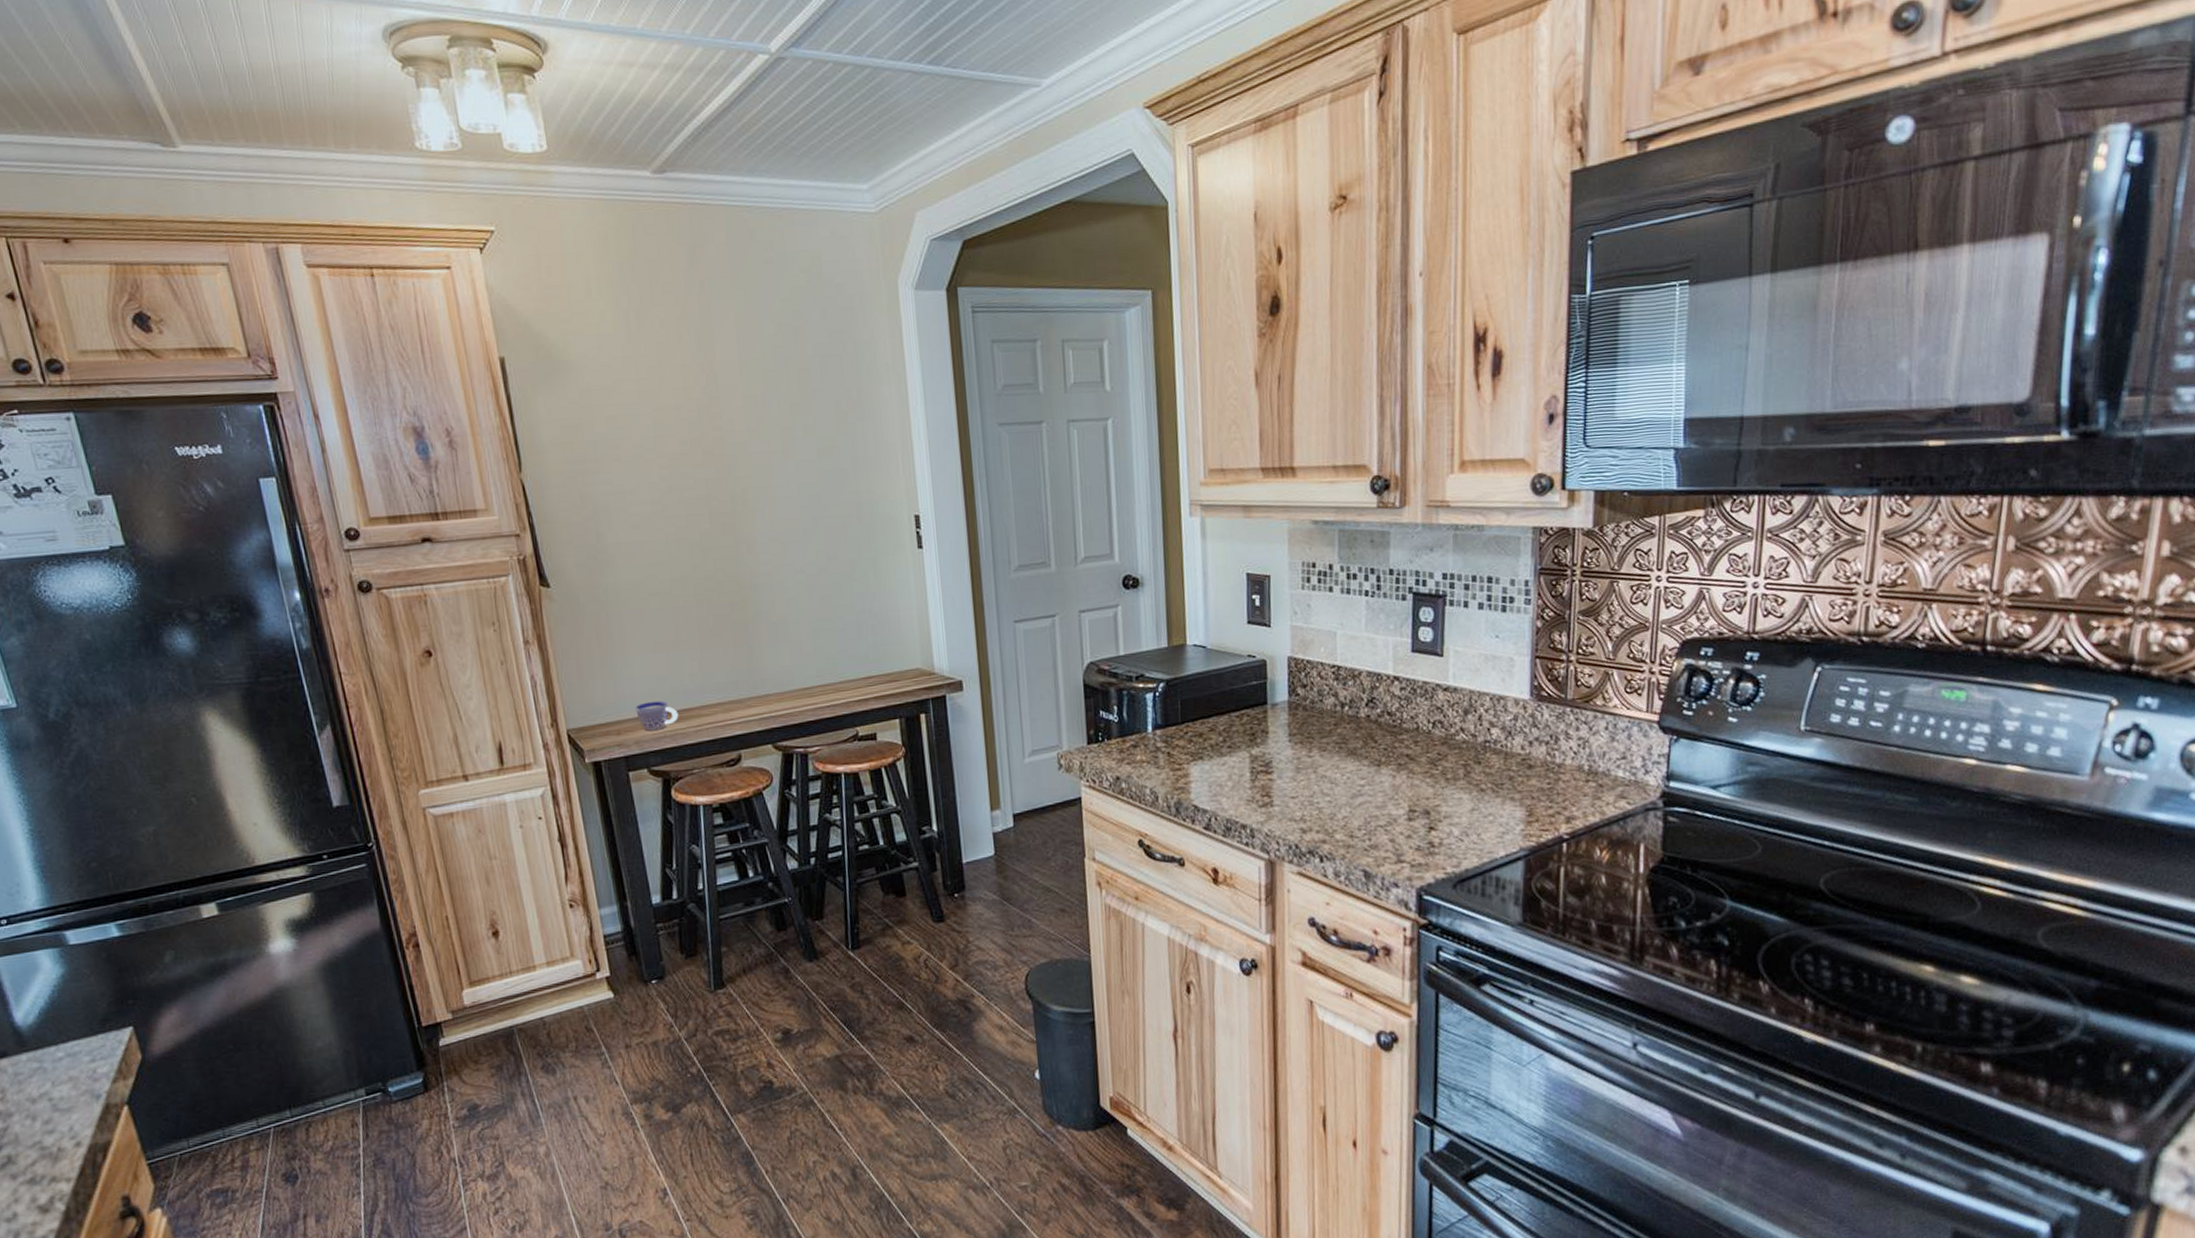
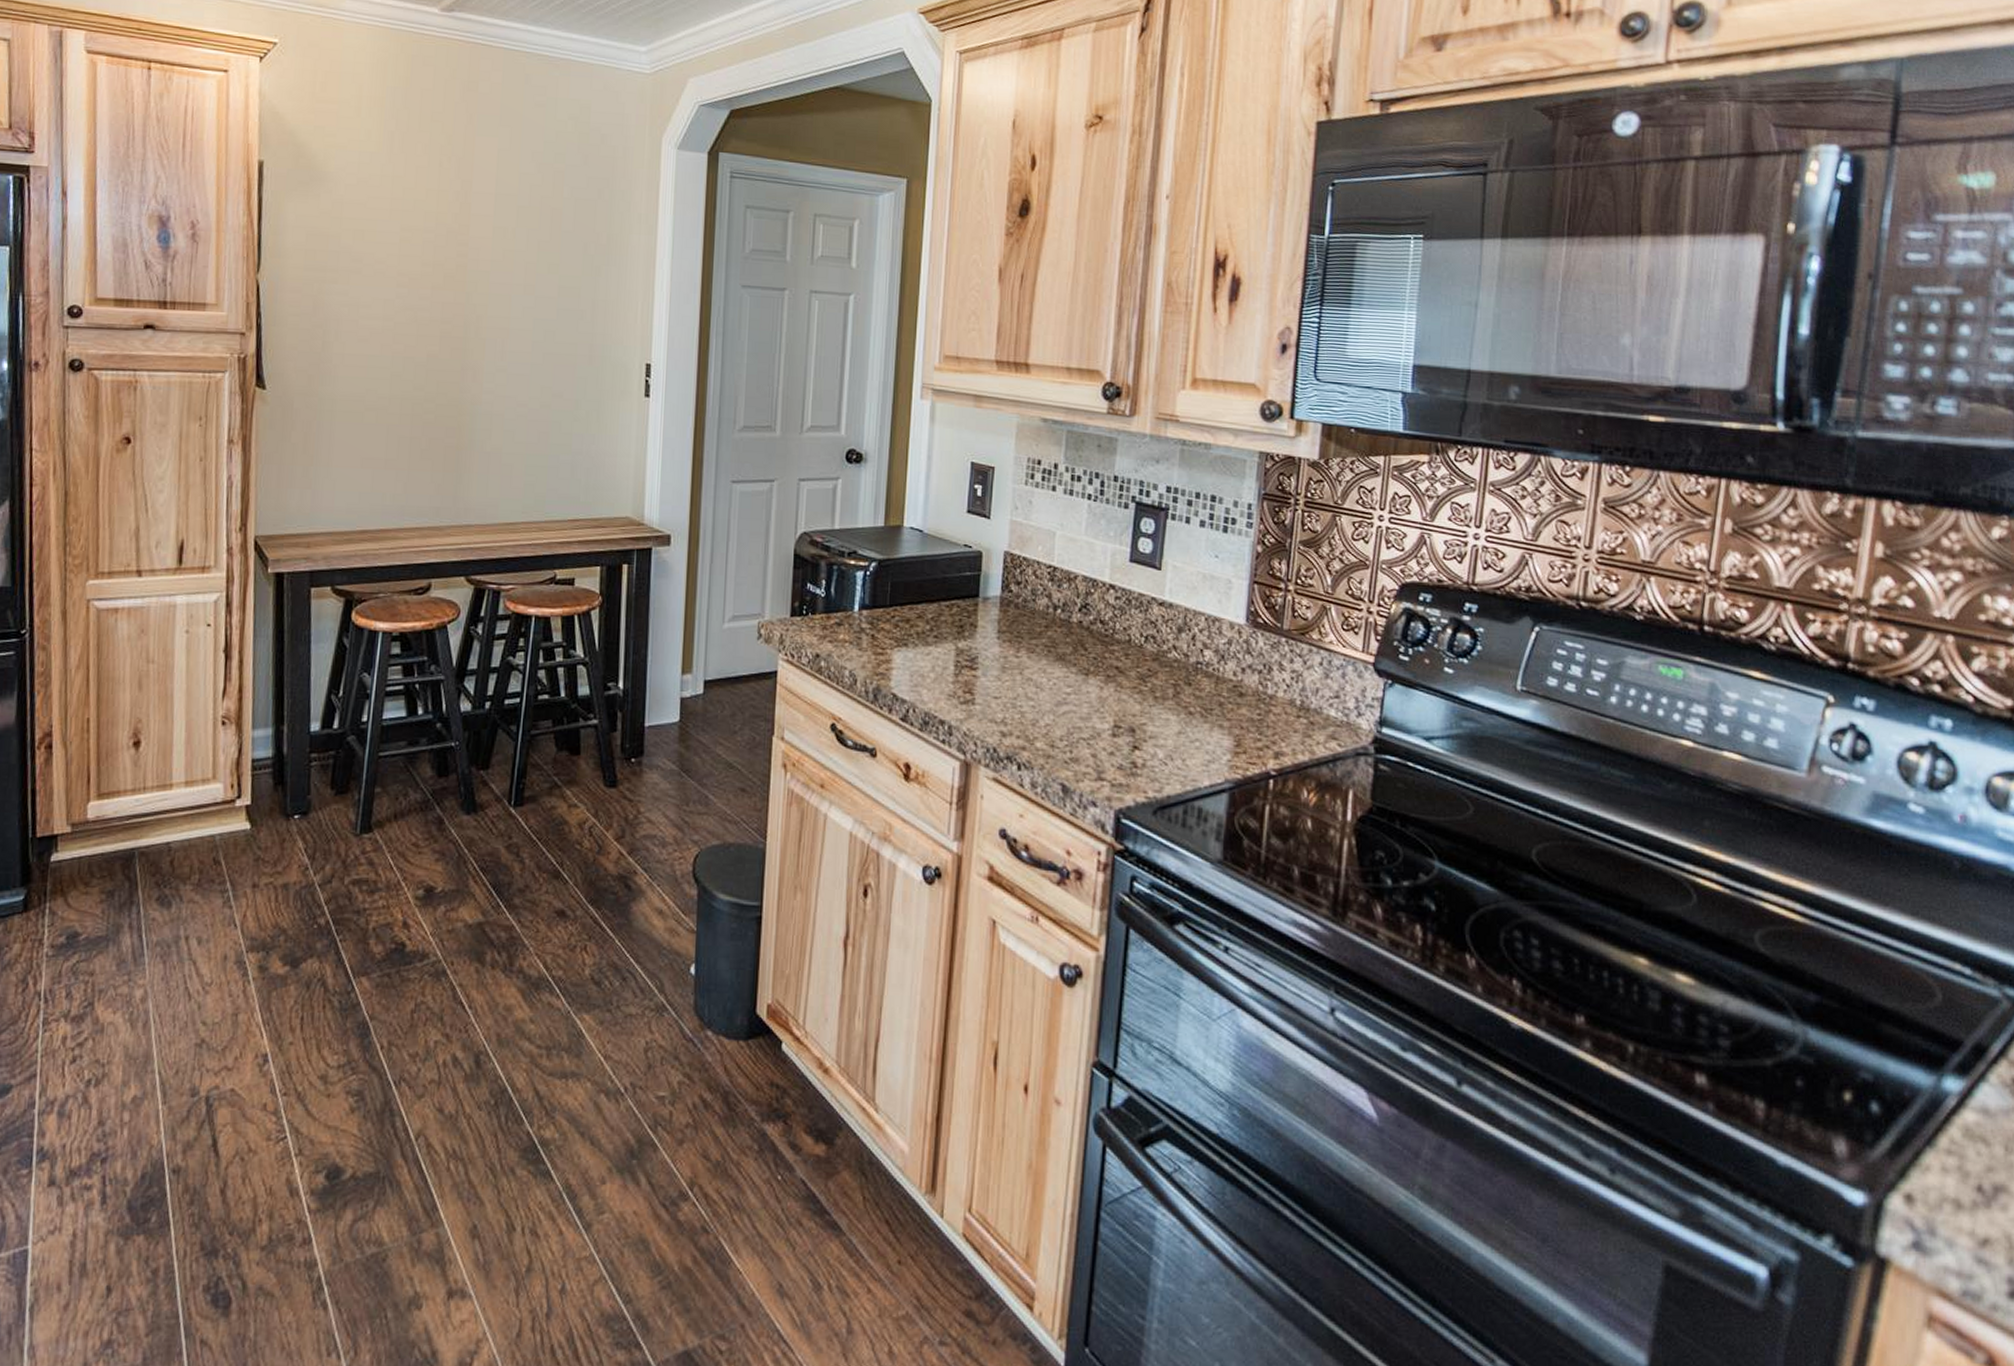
cup: present [635,700,679,731] -> none [330,517,374,548]

